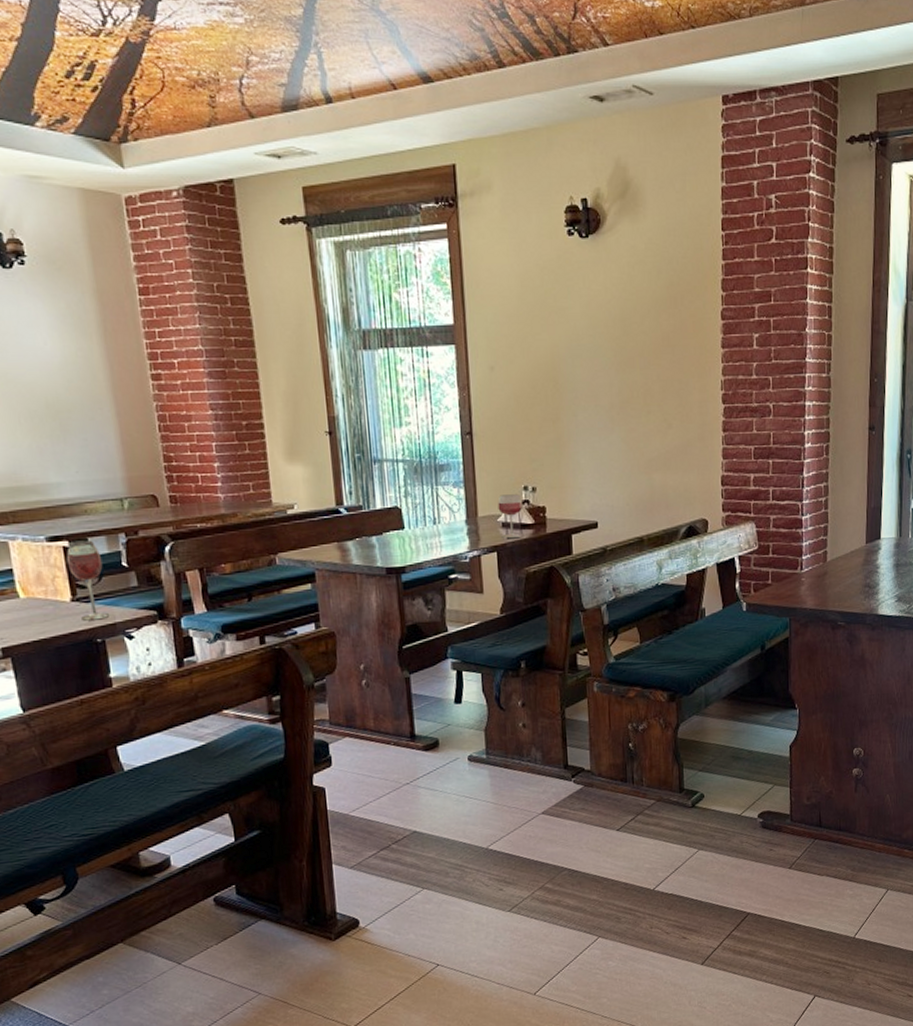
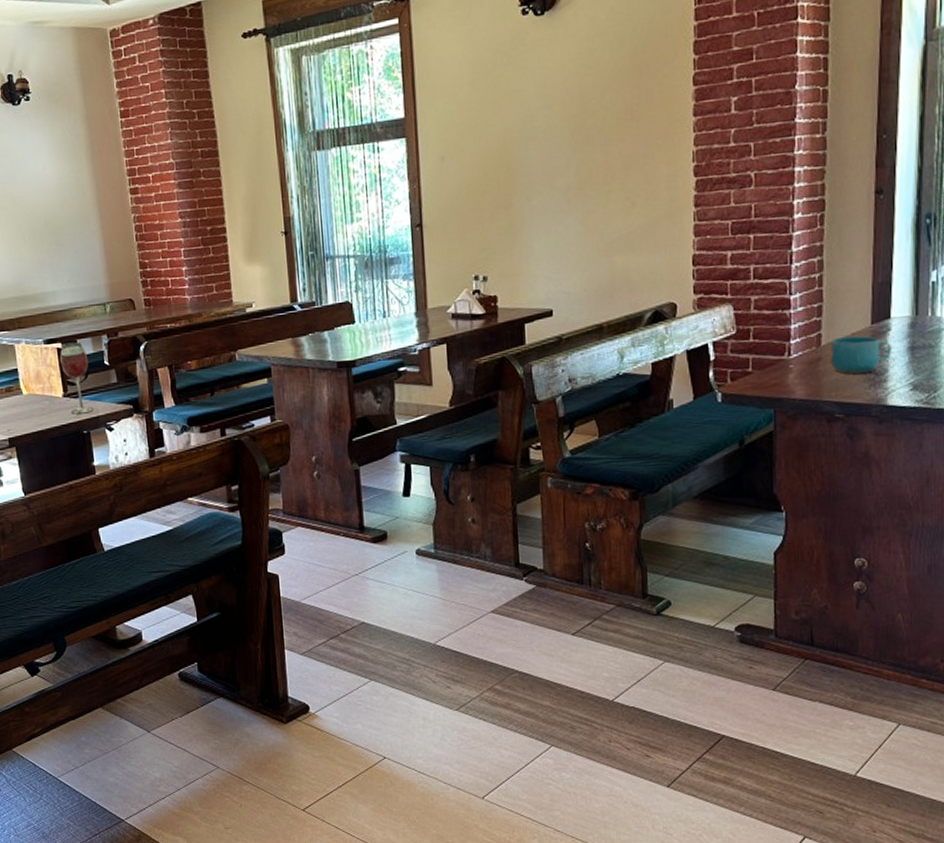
wineglass: present [497,494,523,538] -> none [447,284,473,329]
cup: none [834,553,881,587] -> present [830,335,892,374]

